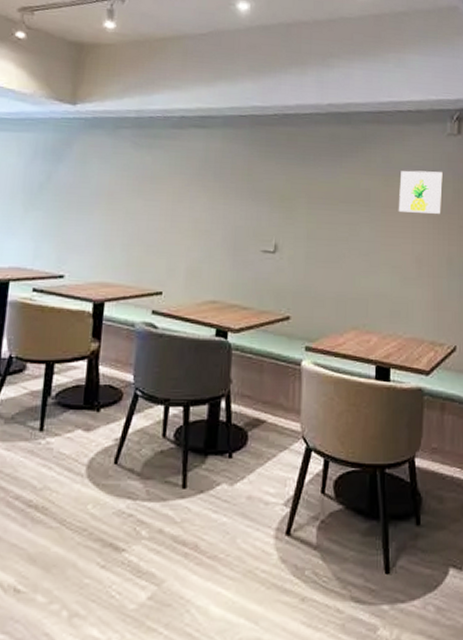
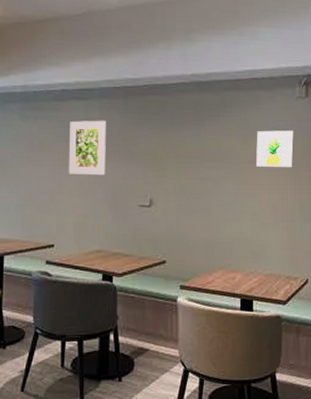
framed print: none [183,151,229,215] -> present [68,120,106,176]

